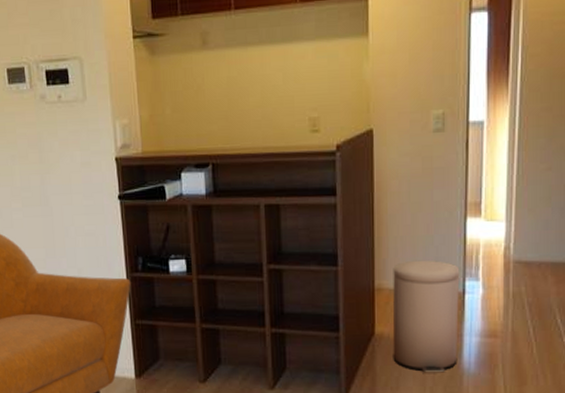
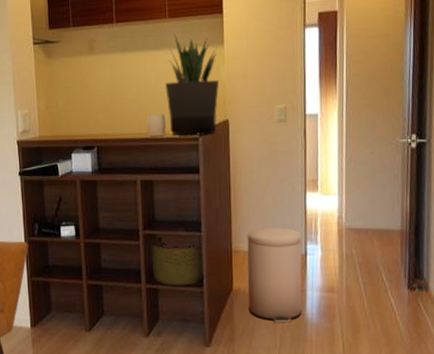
mug: none [271,123,296,151] -> present [146,114,166,136]
basket: none [274,270,342,330] -> present [148,235,206,286]
planter: none [295,23,363,150] -> present [165,34,220,136]

